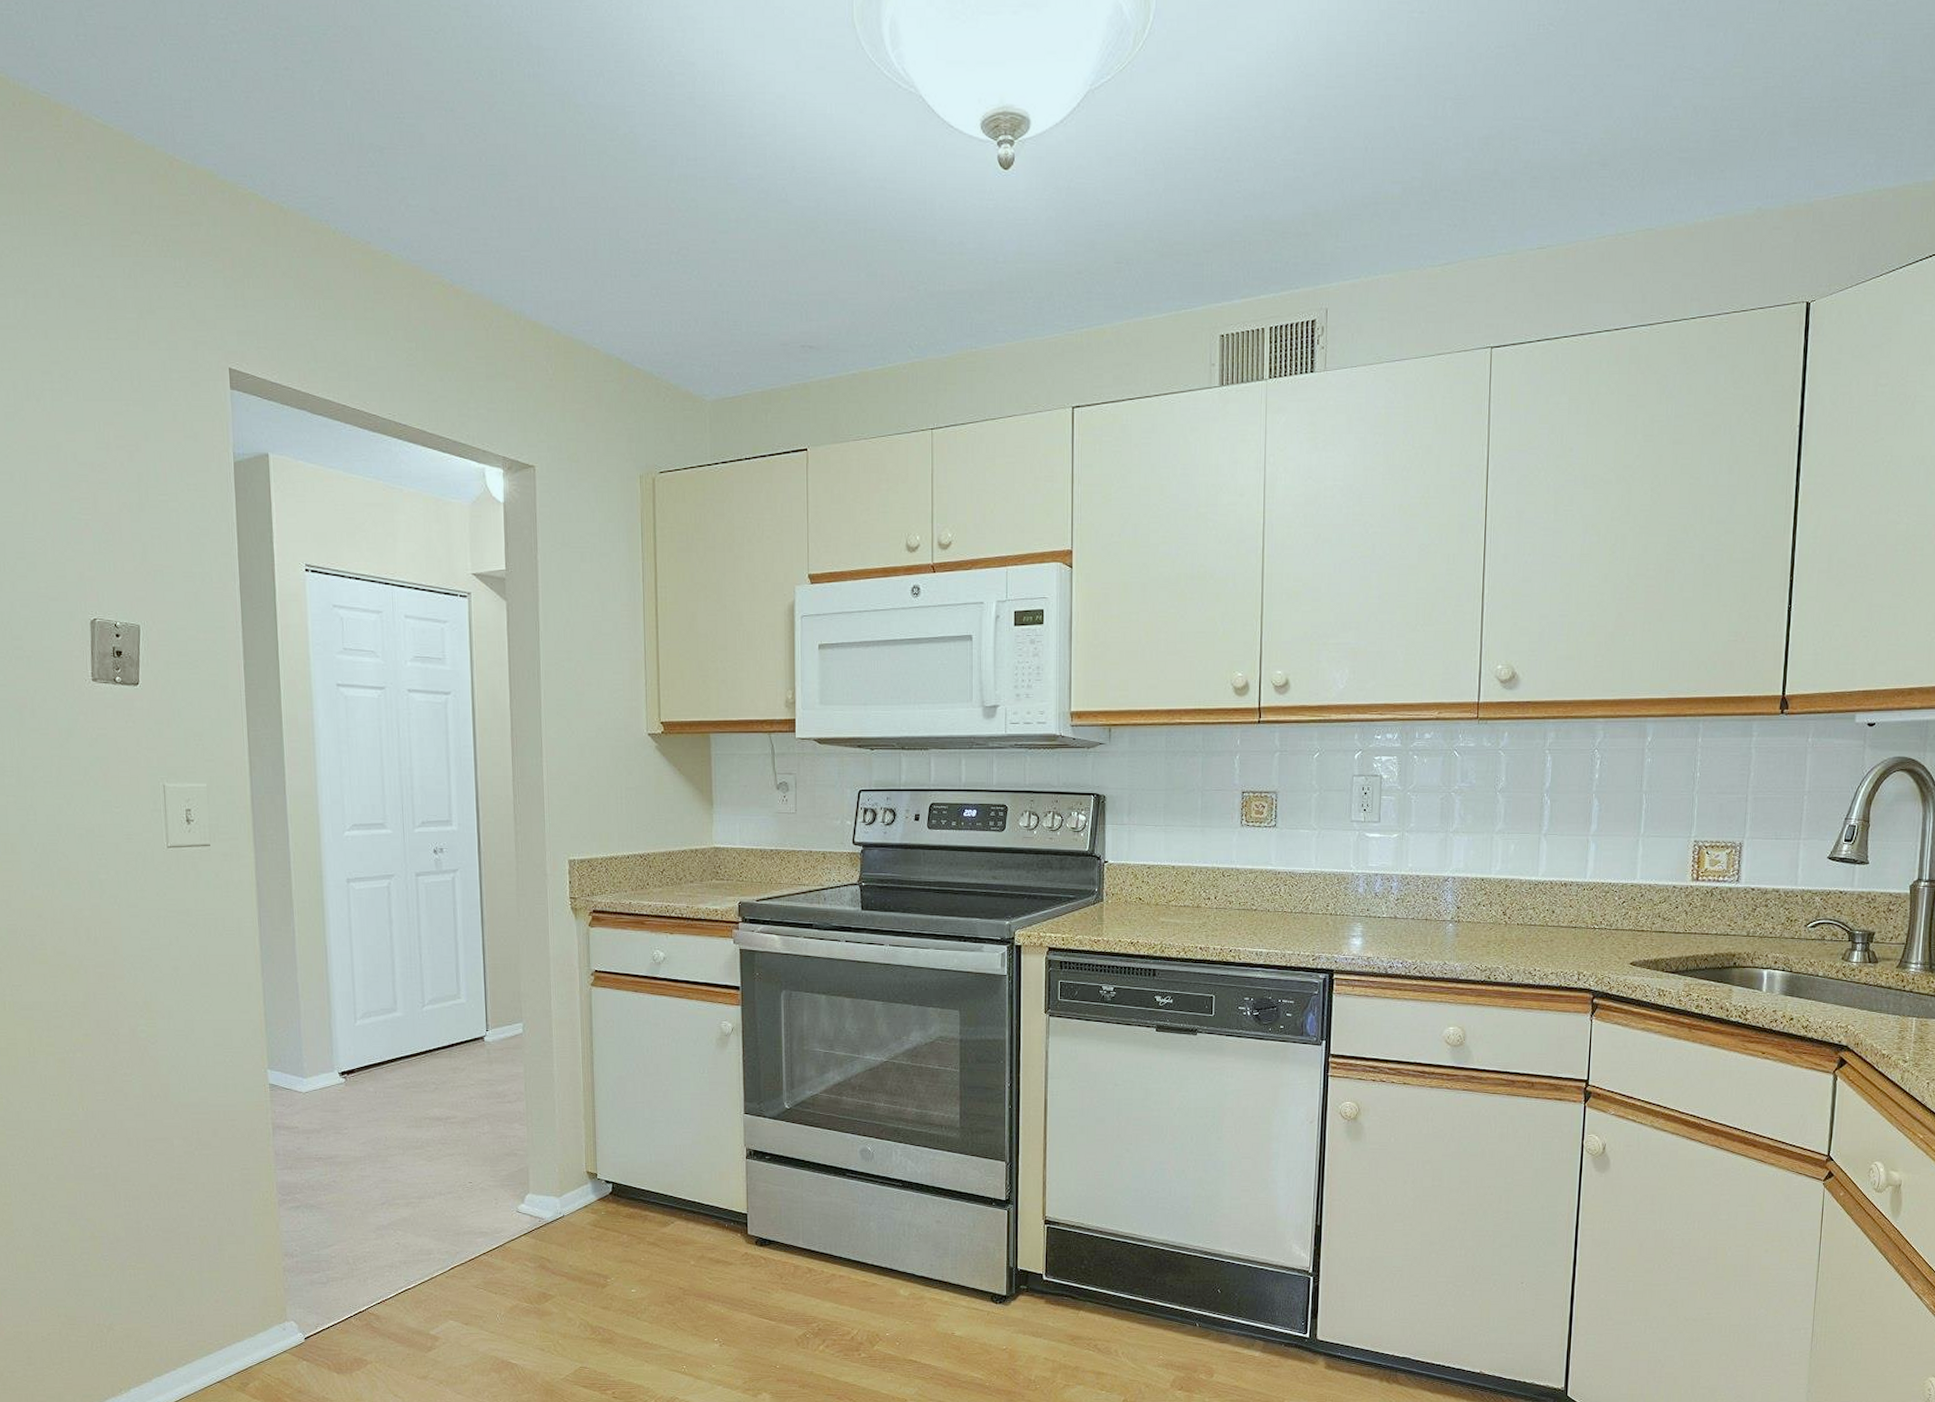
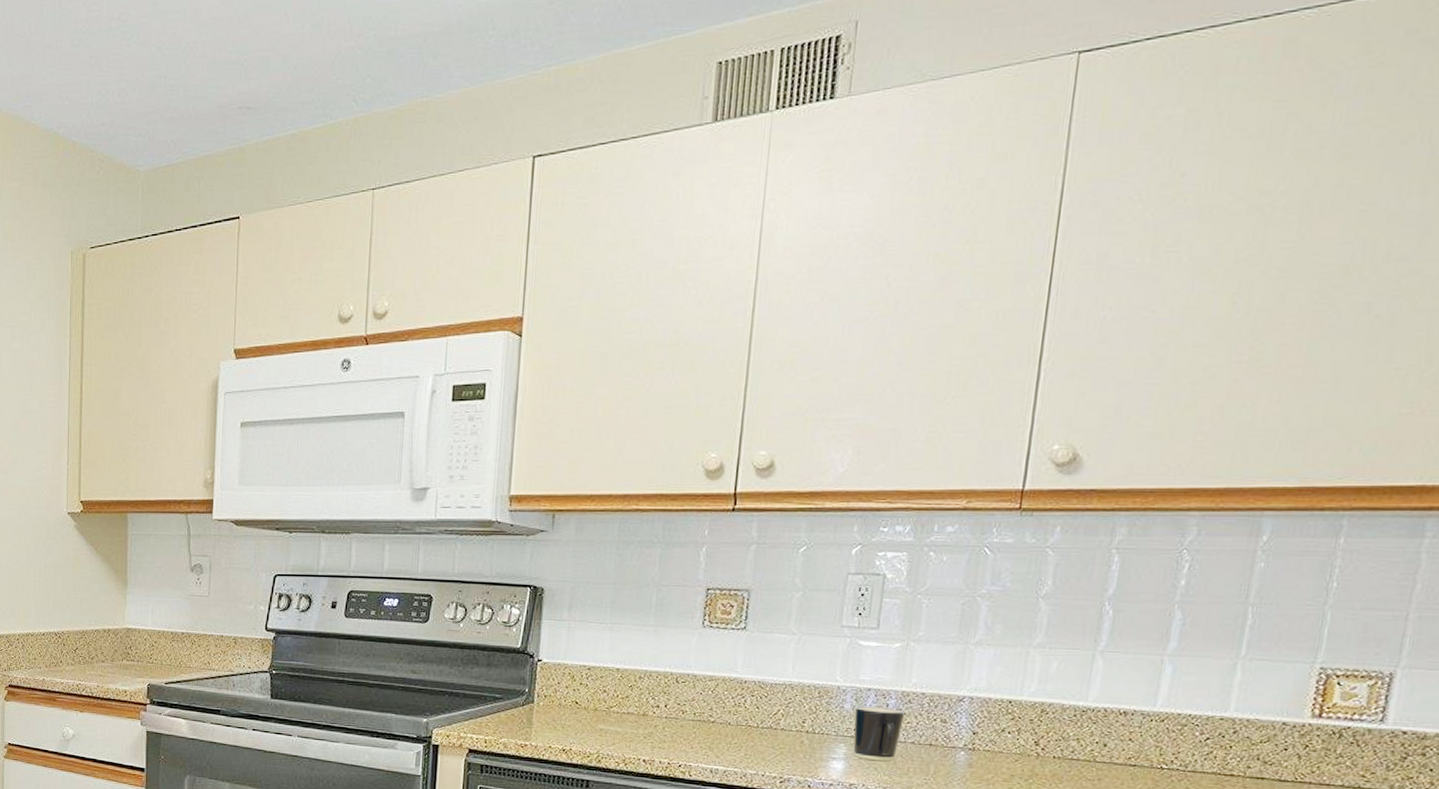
mug: none [1366,890,1405,936] -> present [853,707,905,762]

